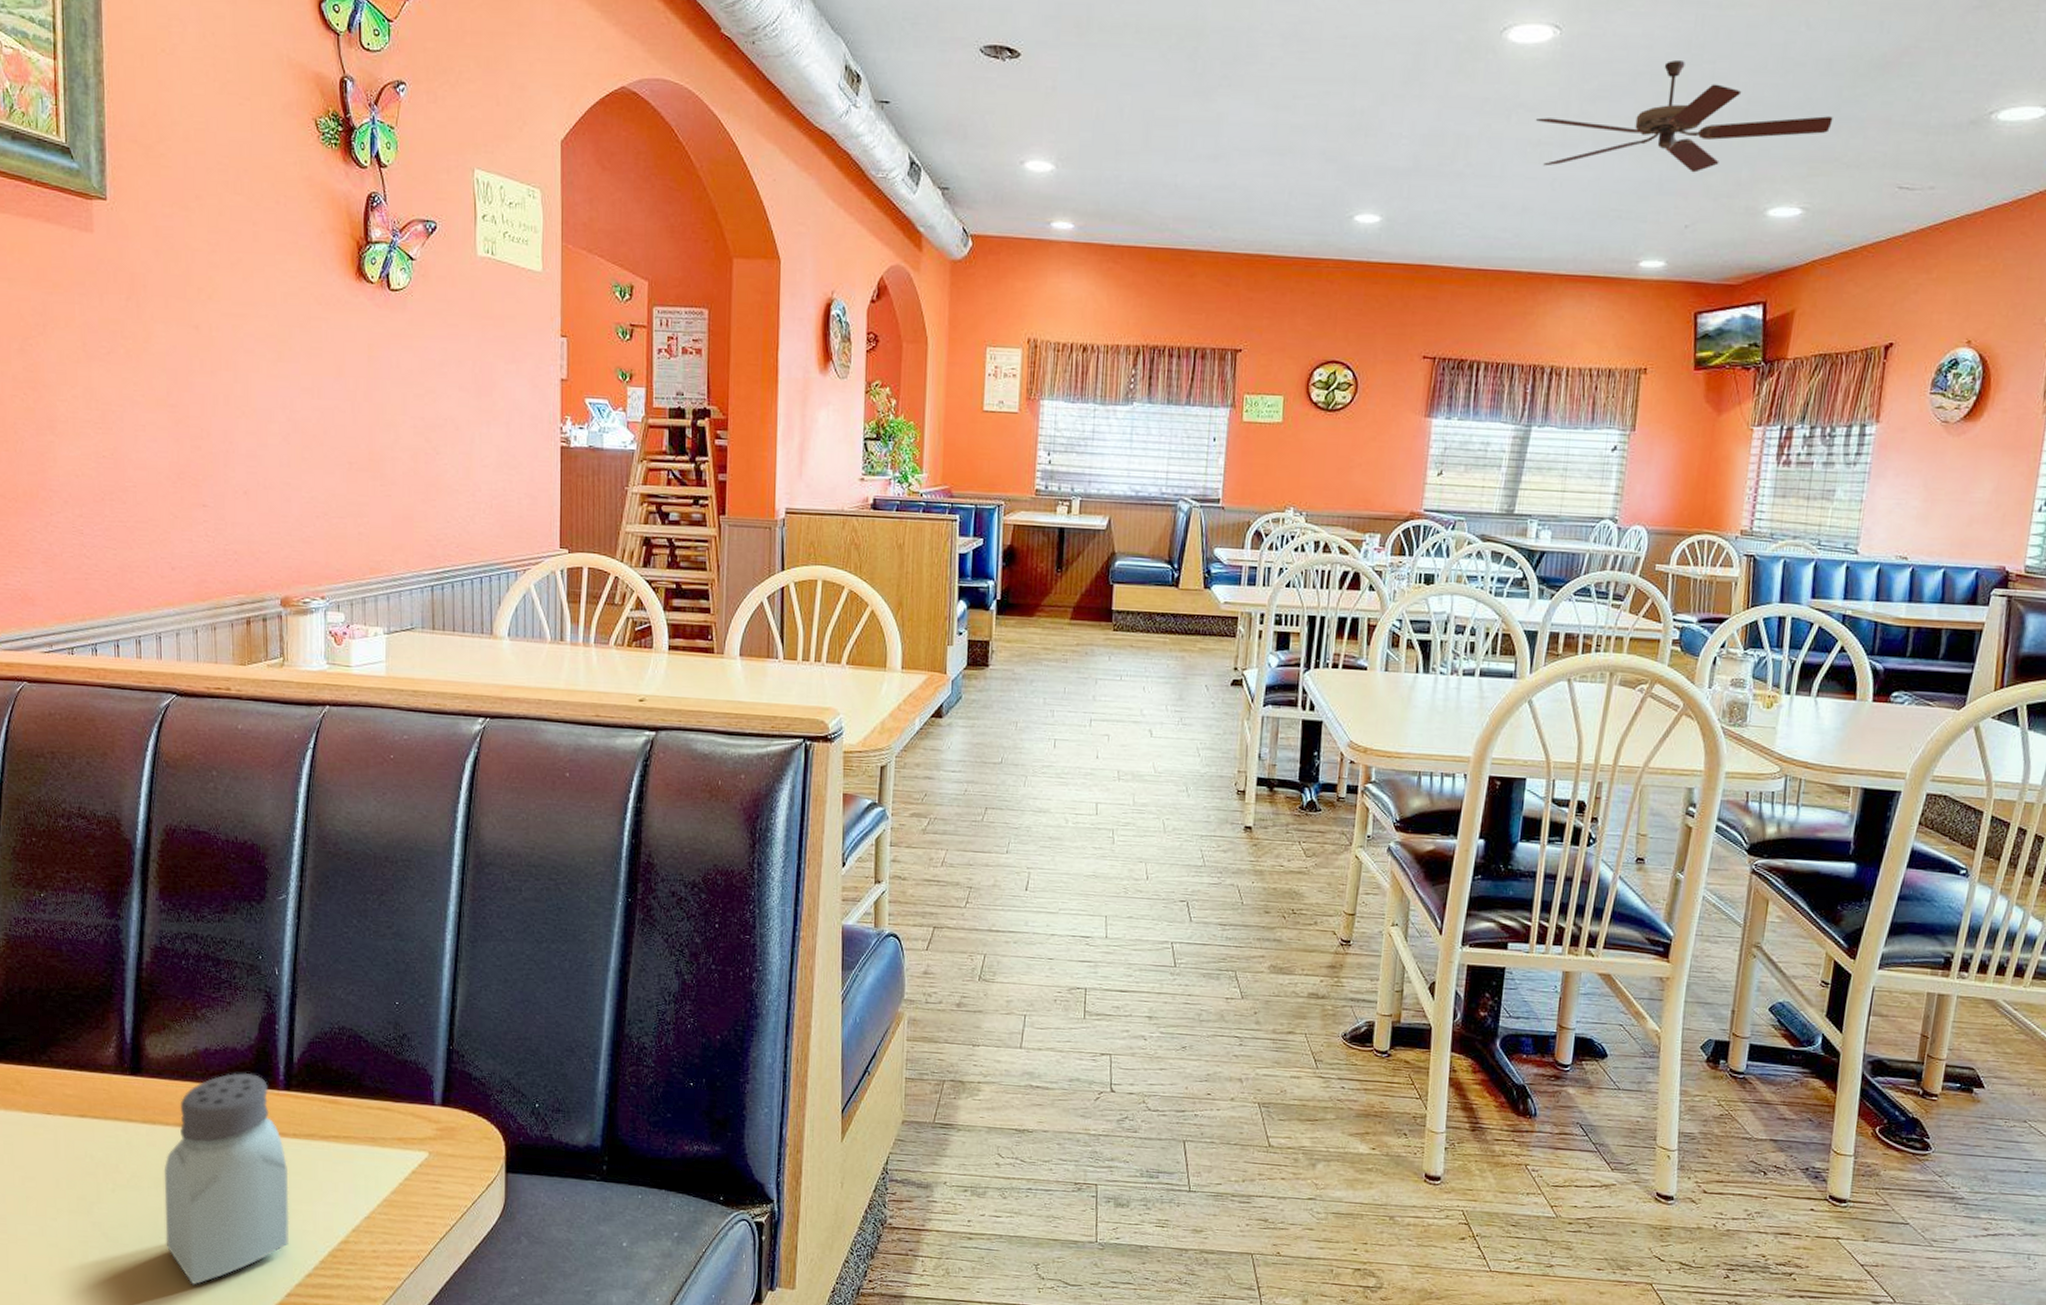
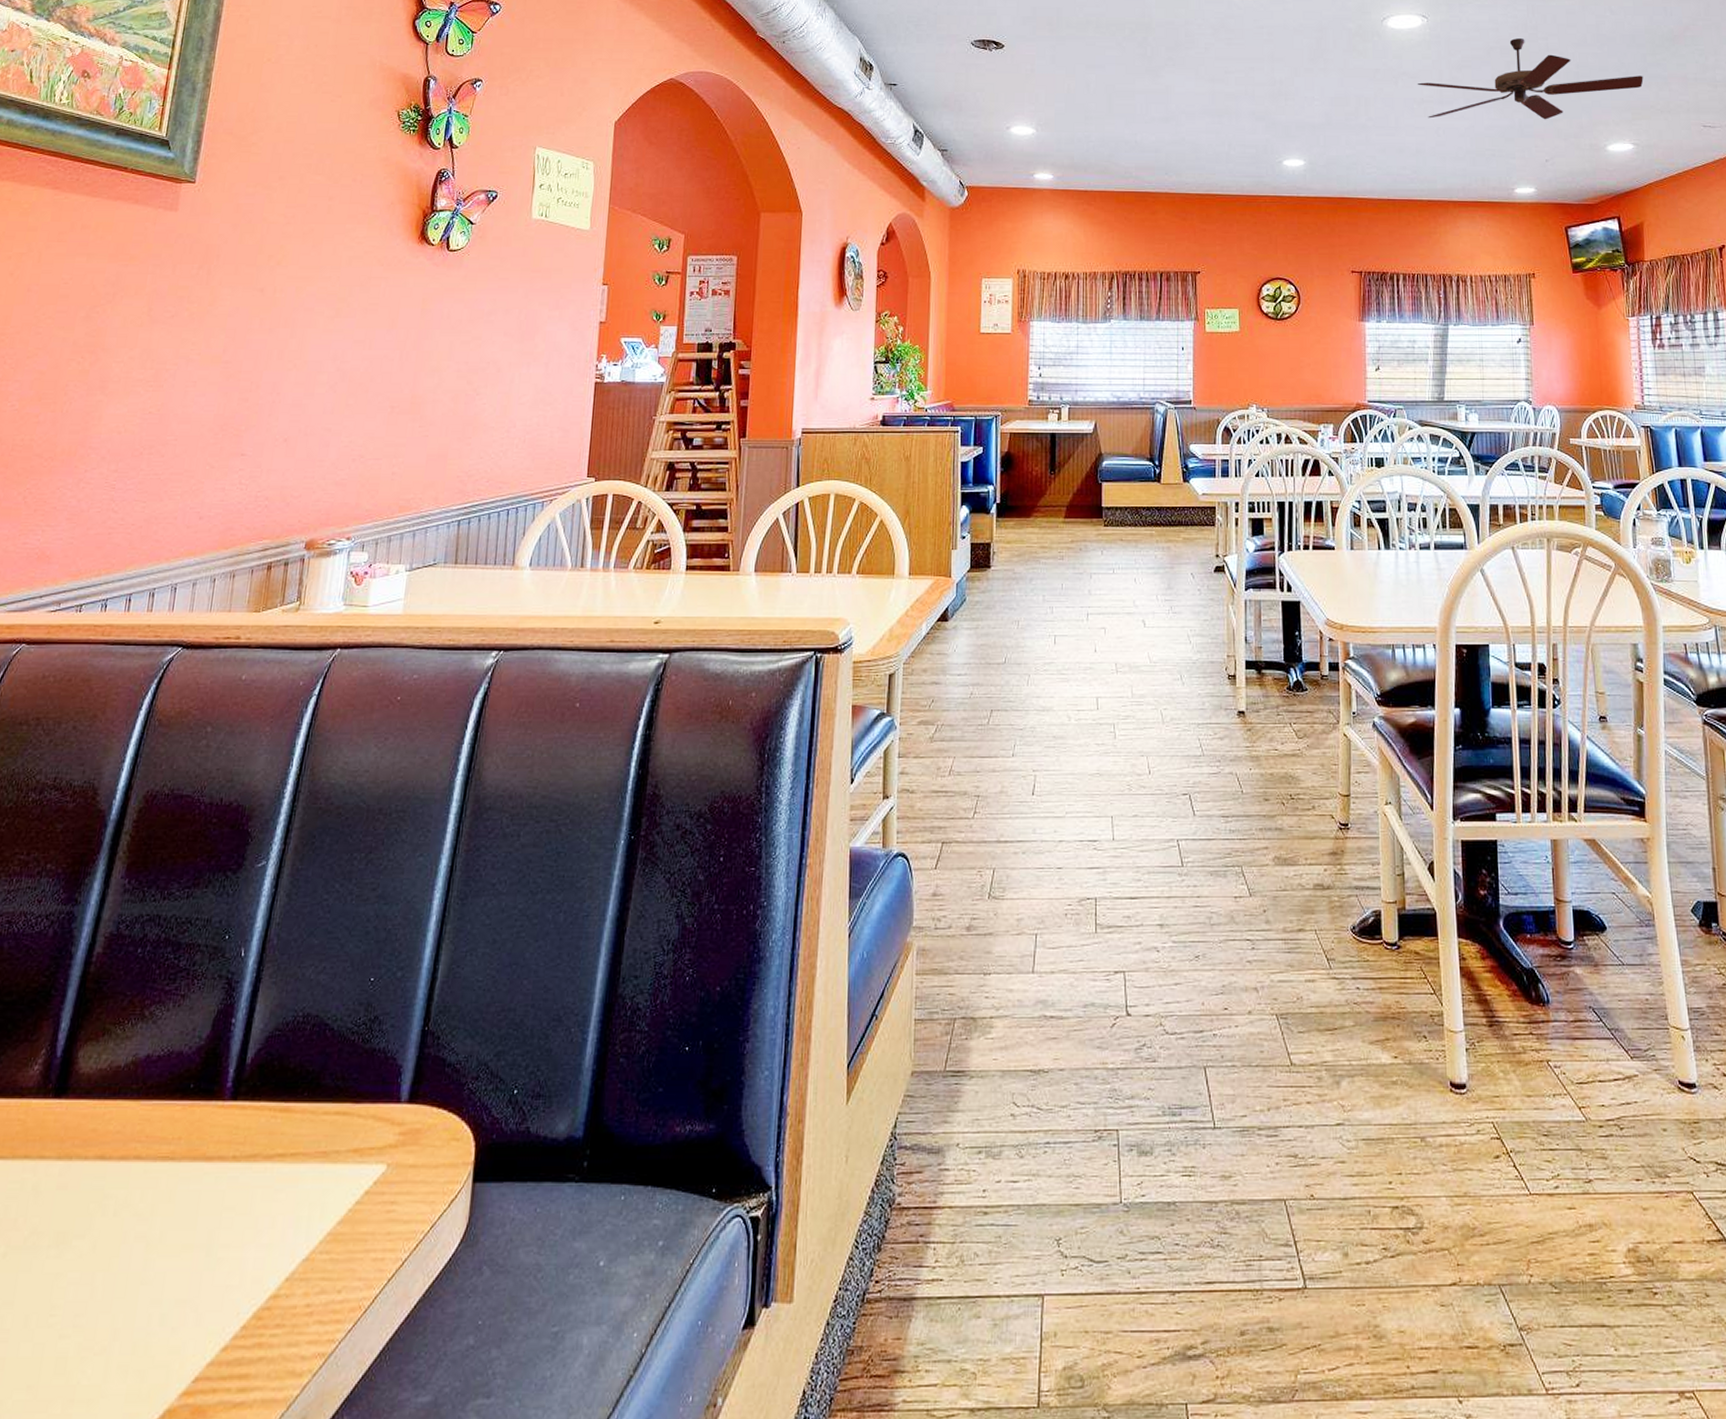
saltshaker: present [164,1072,290,1285] -> none [55,1081,221,1379]

